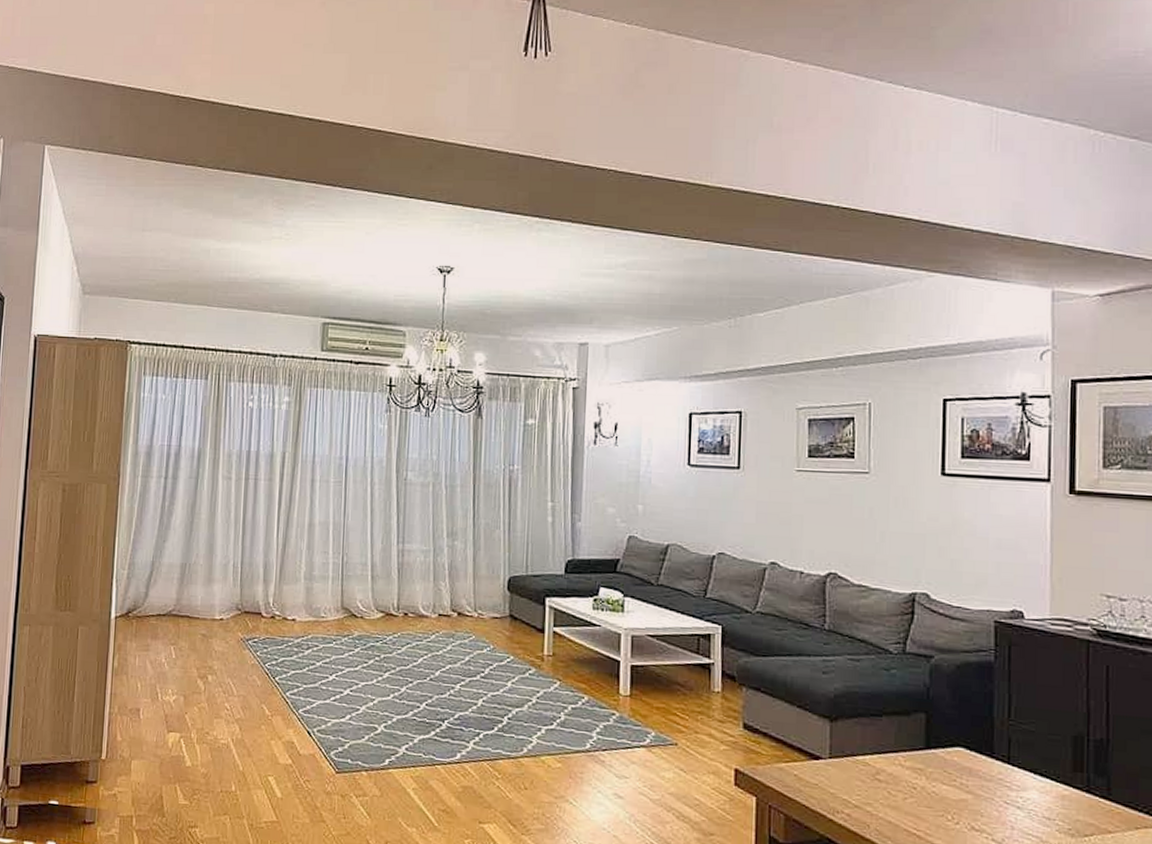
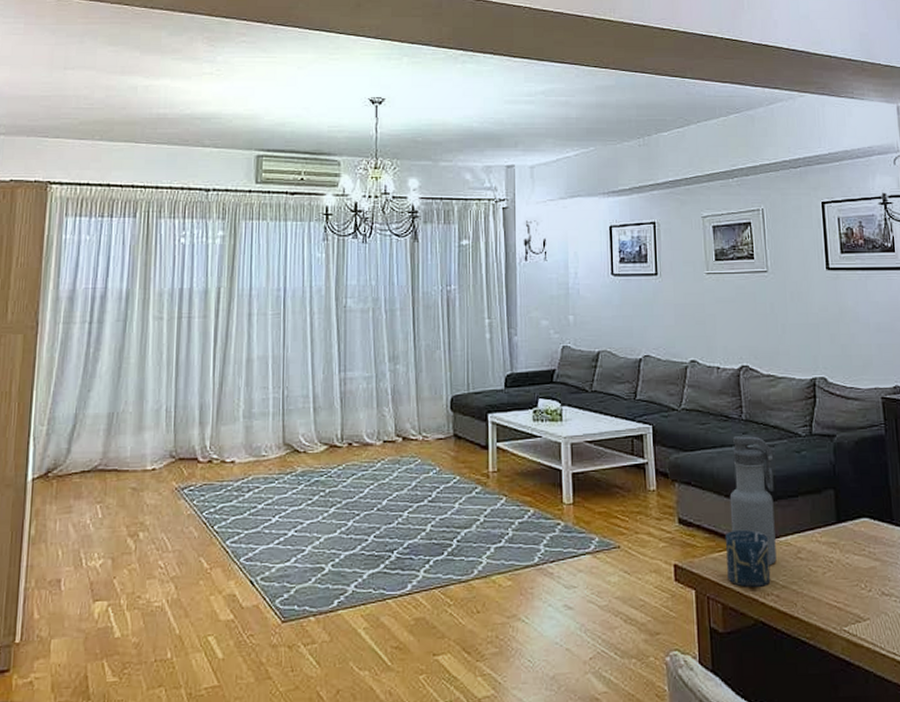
cup: none [793,743,844,804] -> present [724,530,771,587]
water bottle: none [801,646,858,784] -> present [729,436,777,566]

